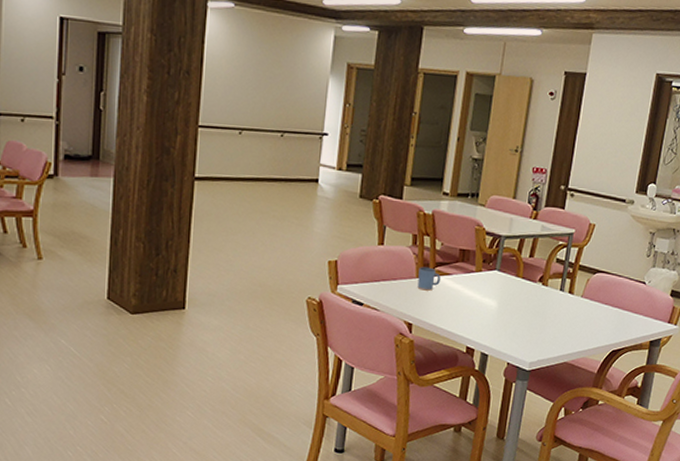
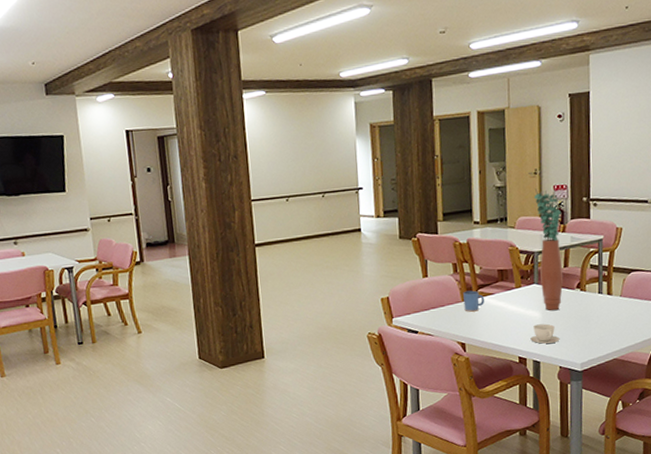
teacup: none [482,314,513,337] -> present [530,323,560,344]
vase: none [501,167,537,303] -> present [533,188,564,311]

